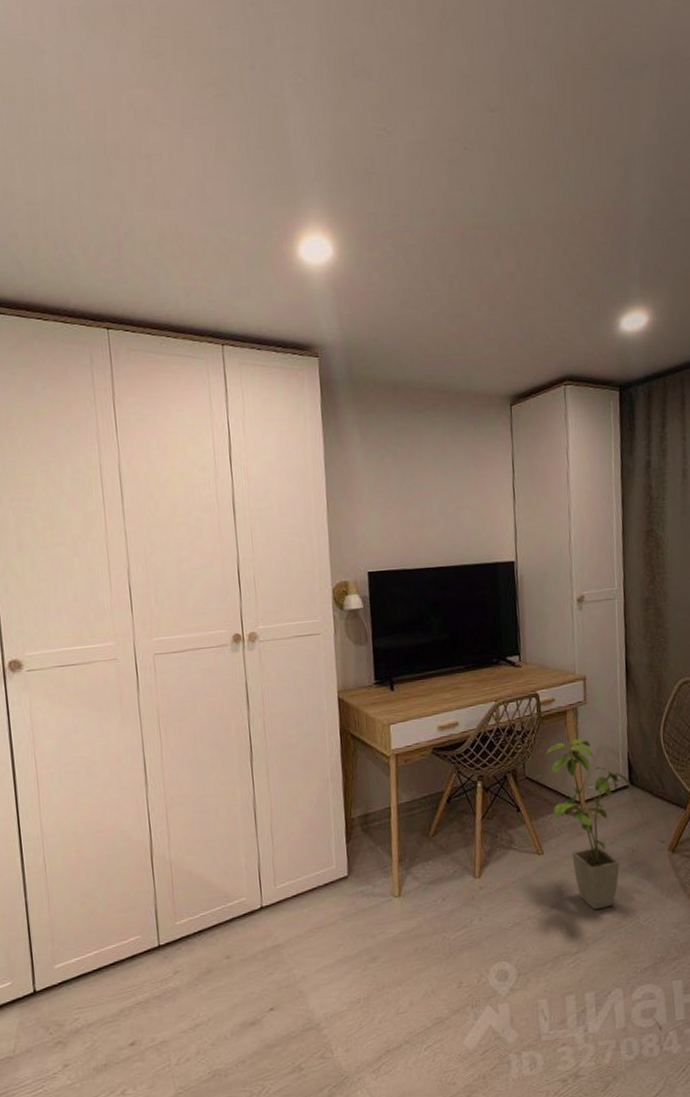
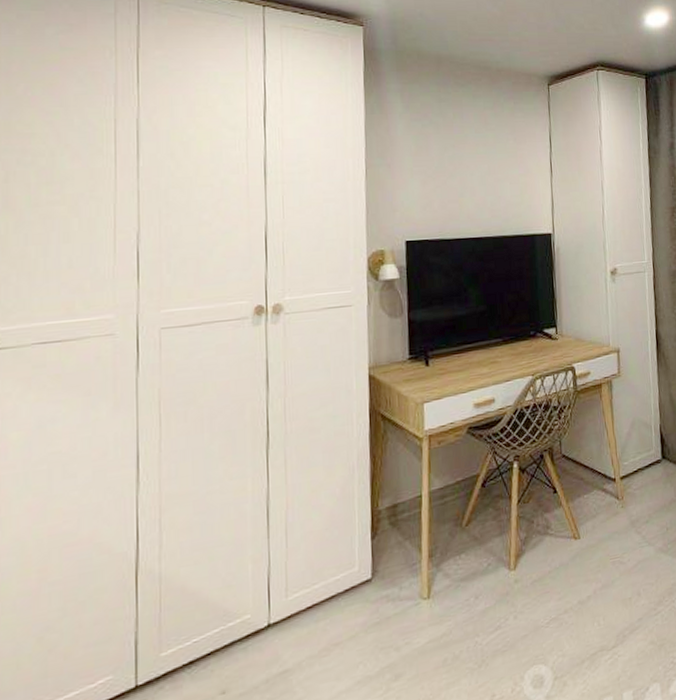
house plant: present [543,738,631,910] -> none [579,412,664,597]

